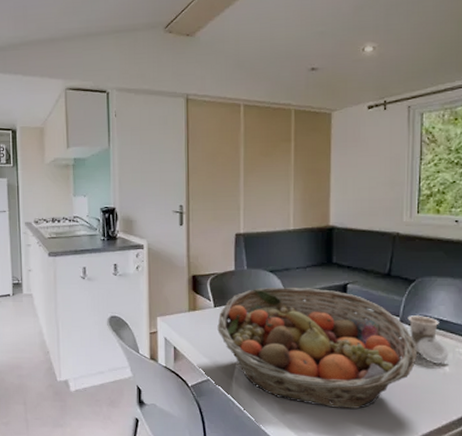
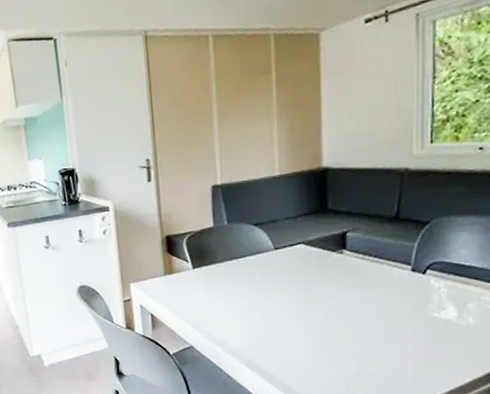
fruit basket: present [217,288,418,410] -> none [197,240,435,371]
cup: present [407,314,449,364] -> none [421,261,473,315]

